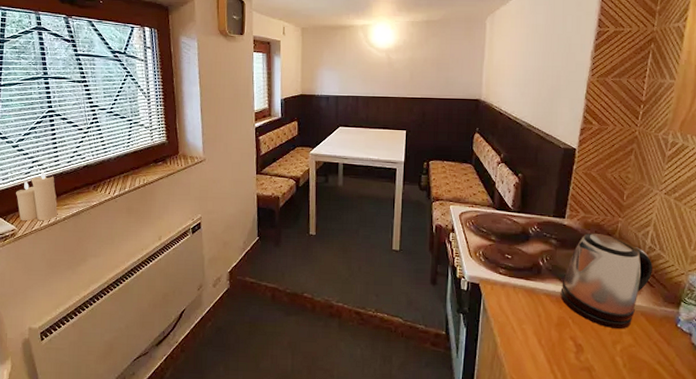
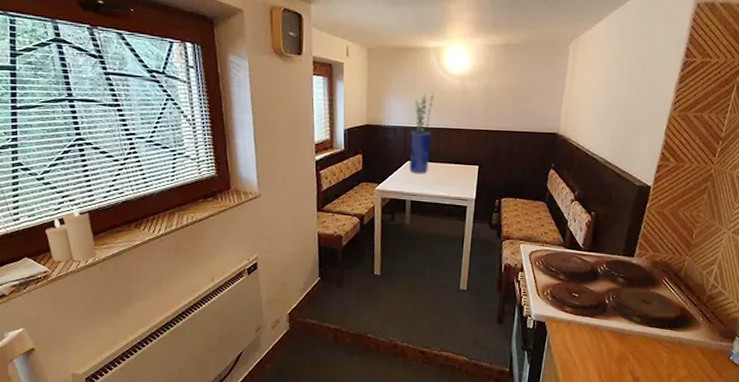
vase: none [341,64,363,139] -> present [410,92,435,174]
kettle: present [560,232,653,330] -> none [623,271,714,363]

